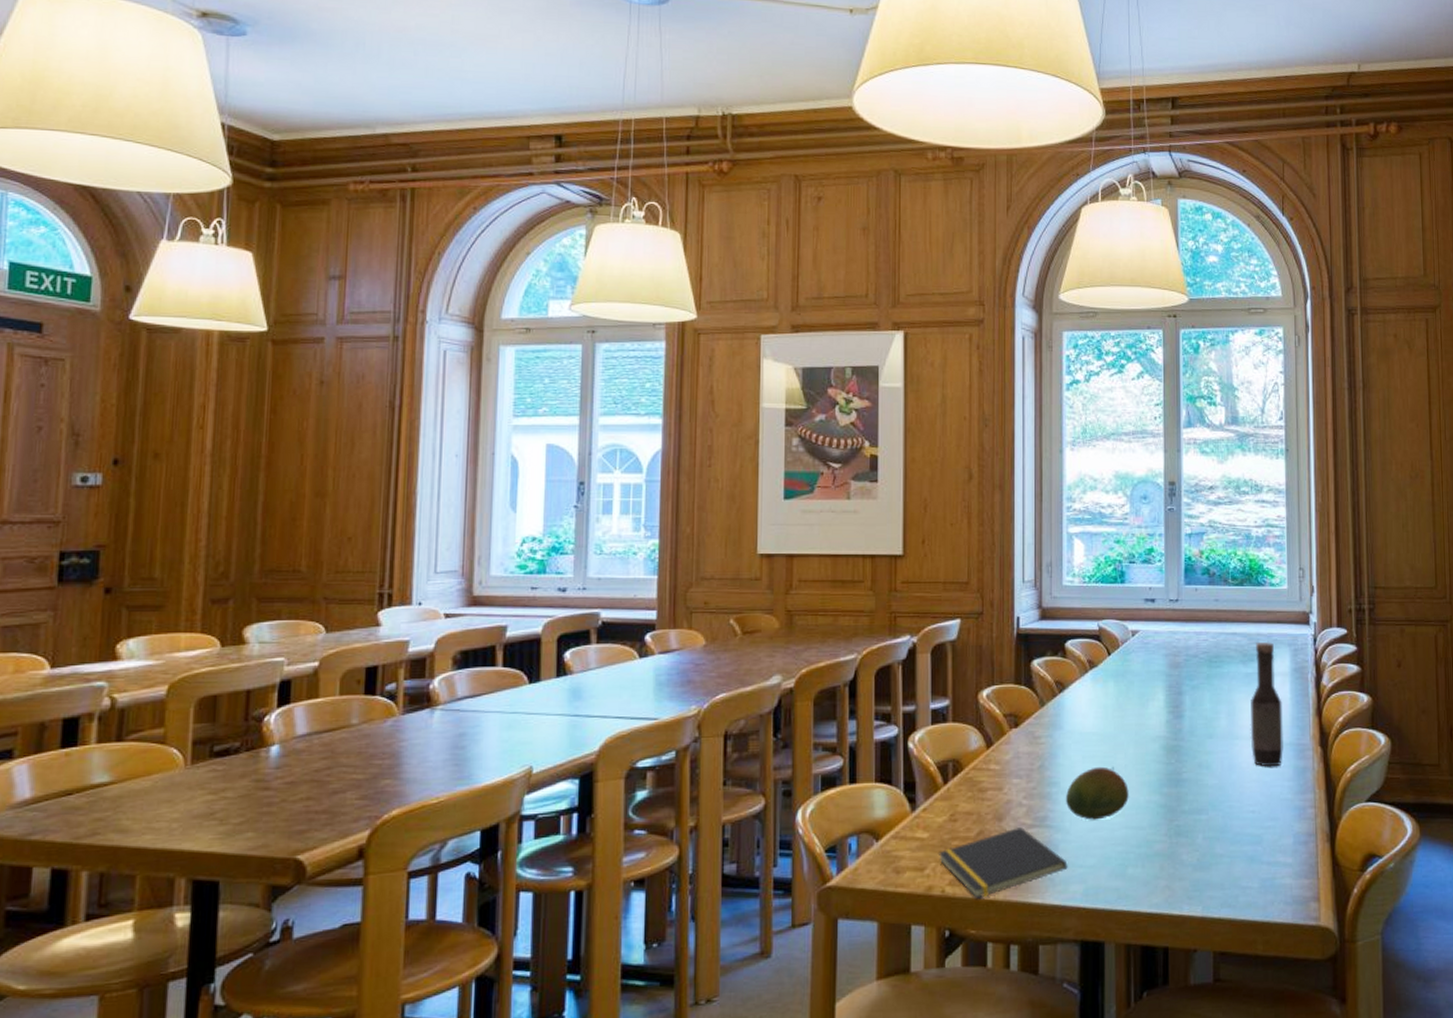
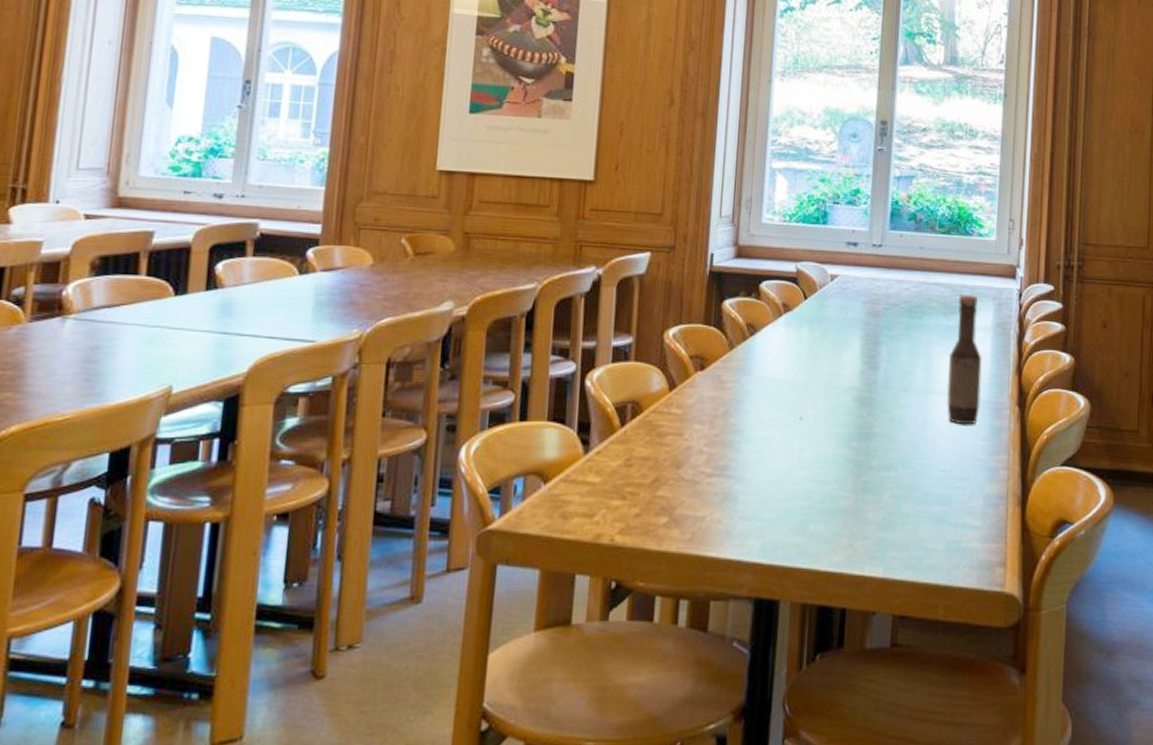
notepad: present [937,827,1068,899] -> none [609,476,747,549]
fruit: present [1065,766,1129,820] -> none [748,416,816,472]

